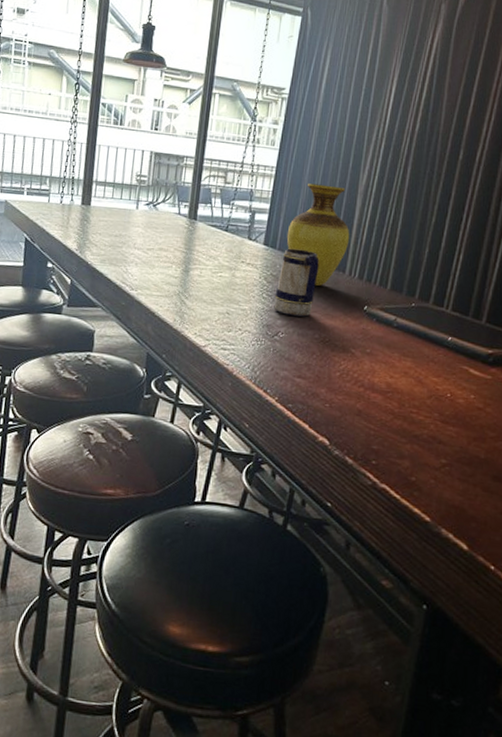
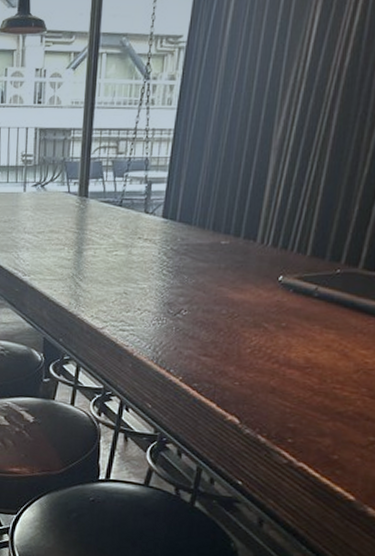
beer mug: present [274,248,320,318] -> none [175,219,226,293]
vase: present [286,183,350,287] -> none [188,143,262,259]

